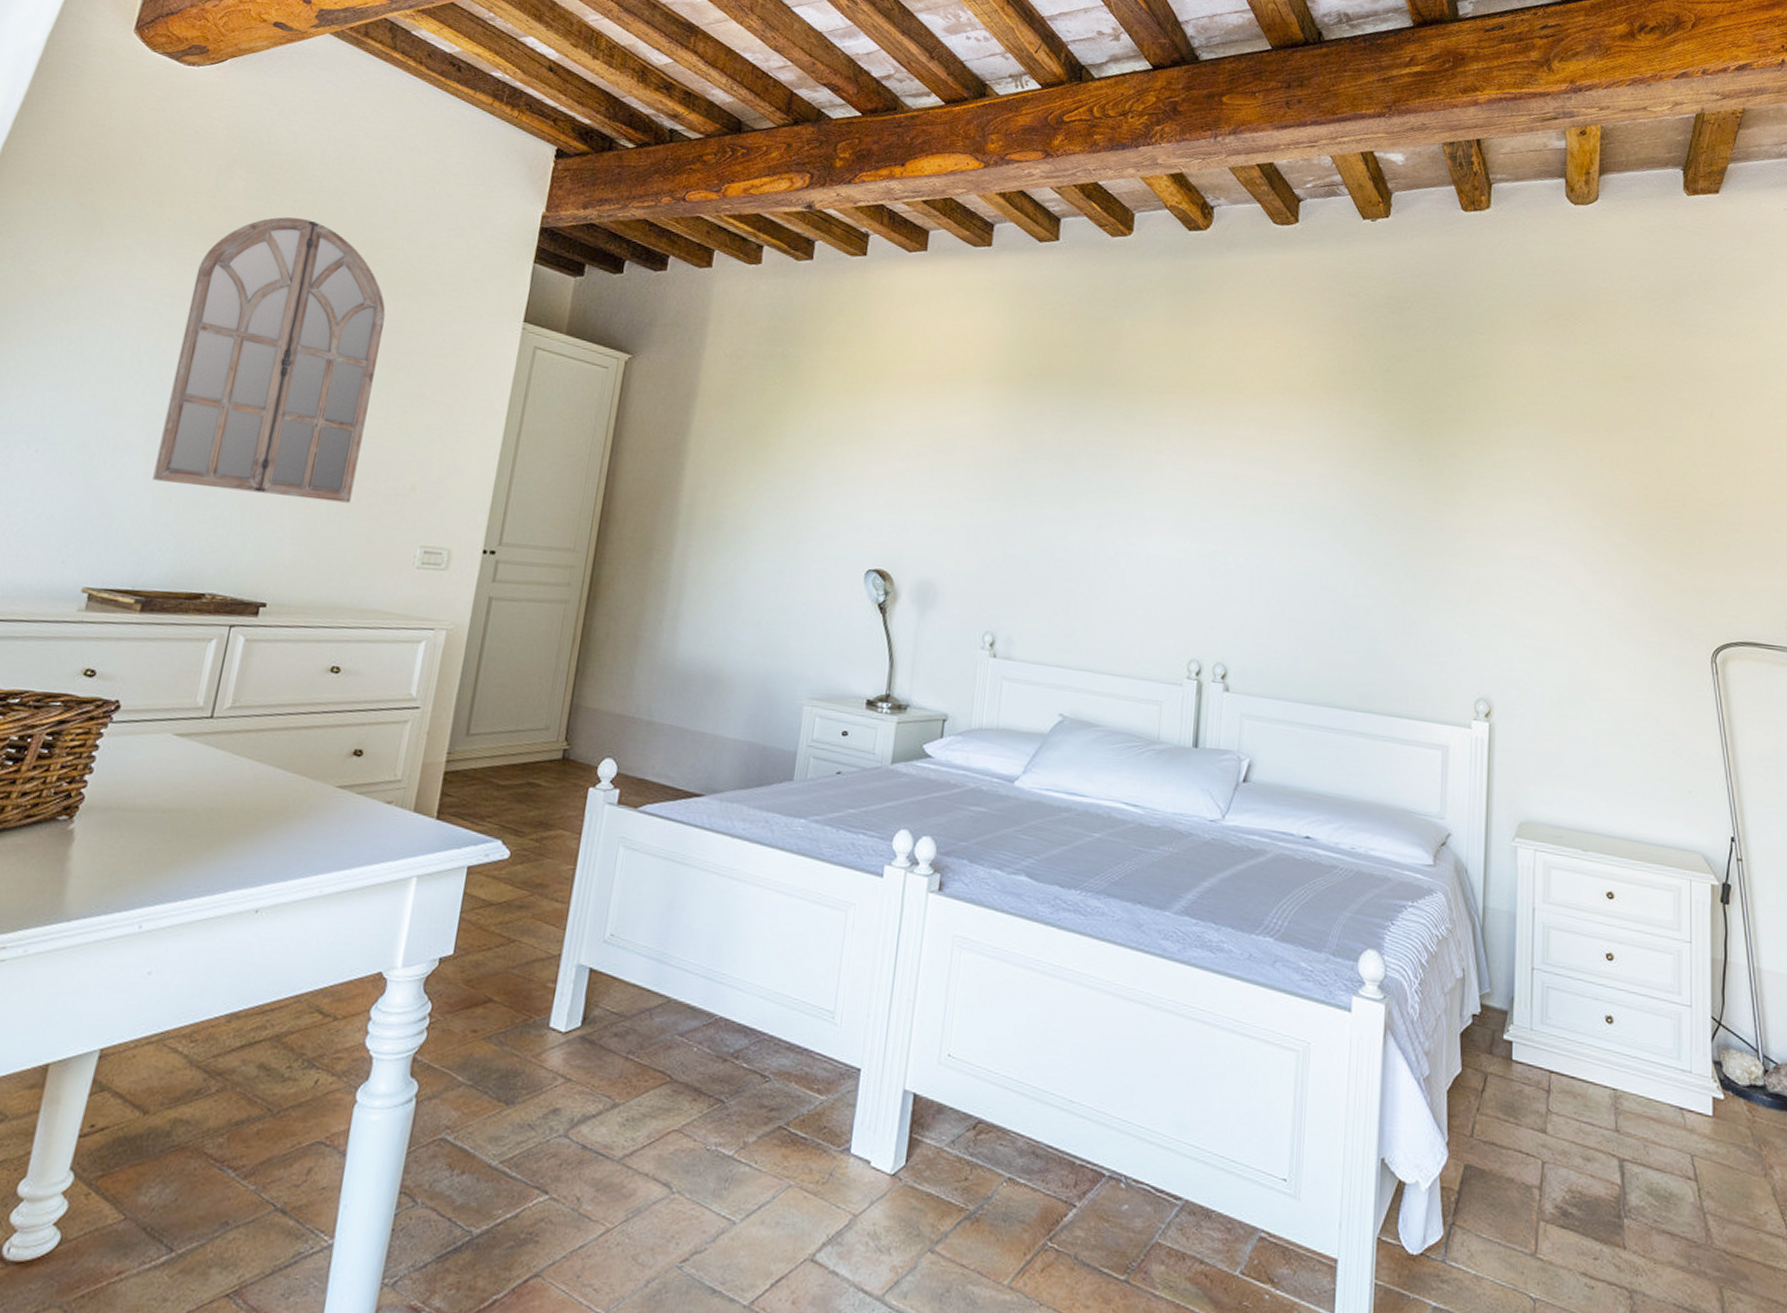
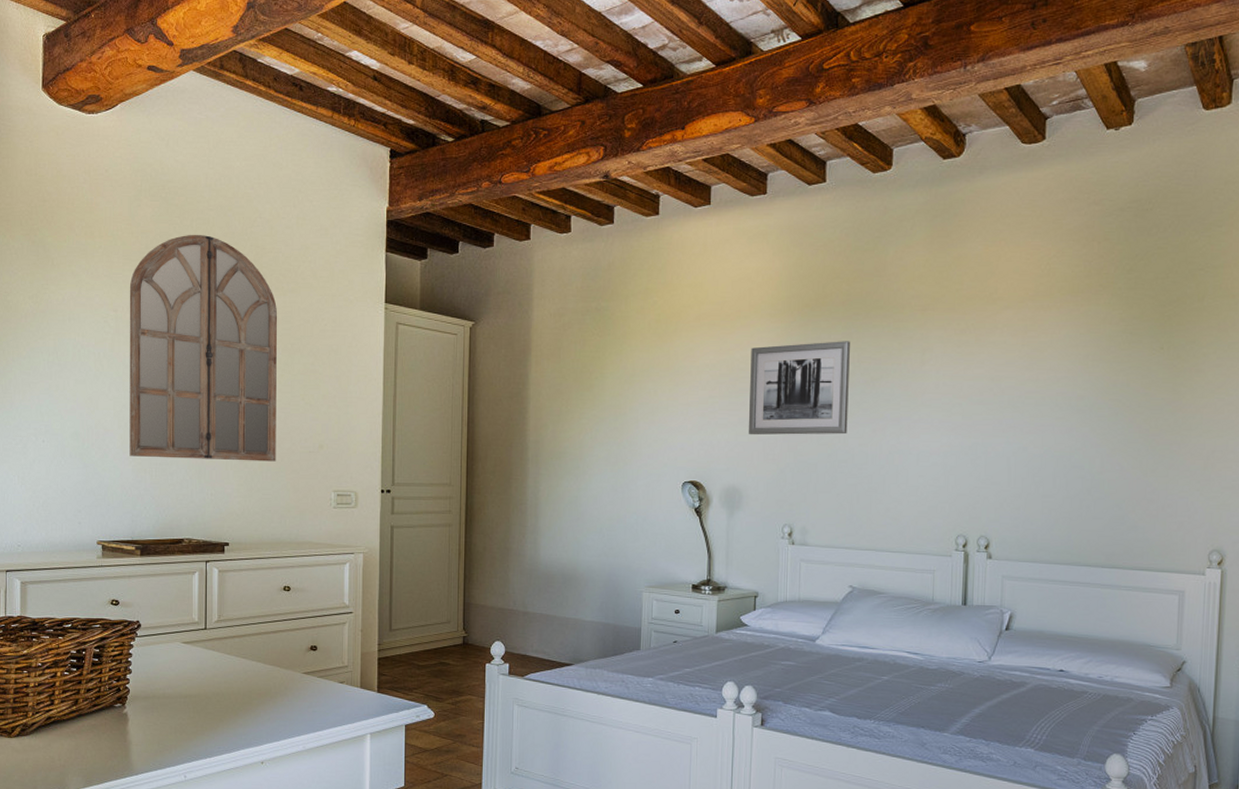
wall art: none [950,416,1076,528] -> present [748,341,850,435]

